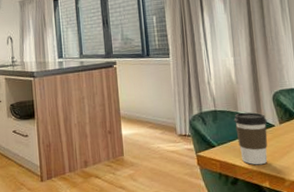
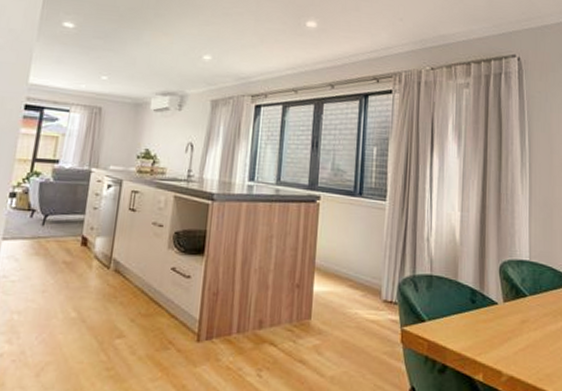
coffee cup: present [233,112,268,165] -> none [451,281,490,351]

